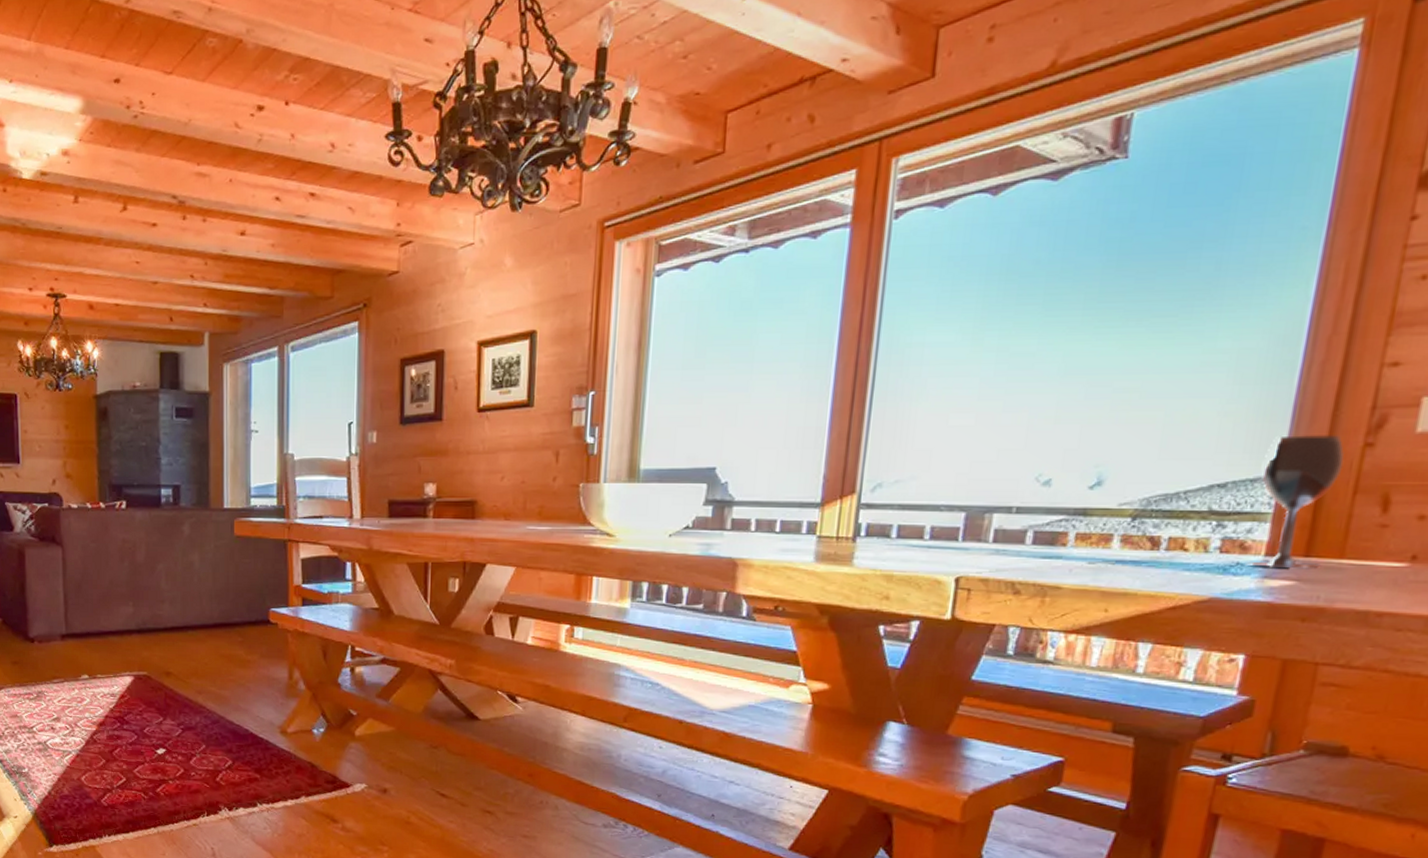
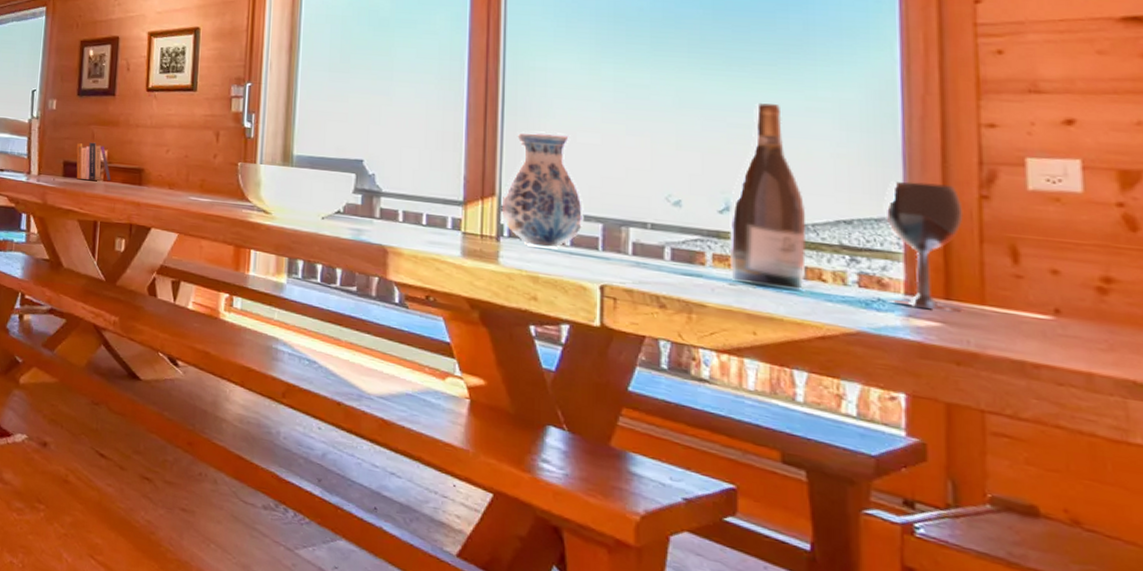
books: none [402,476,442,519] -> present [76,142,112,181]
vase: none [861,417,949,543] -> present [502,131,584,248]
wine bottle: none [1092,362,1180,562] -> present [728,103,806,291]

